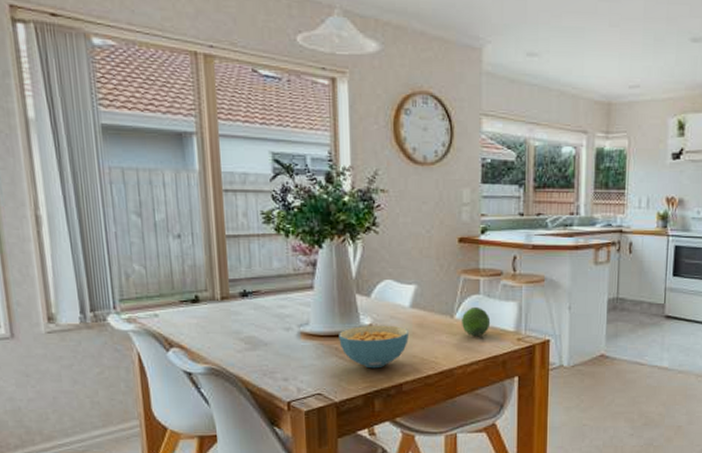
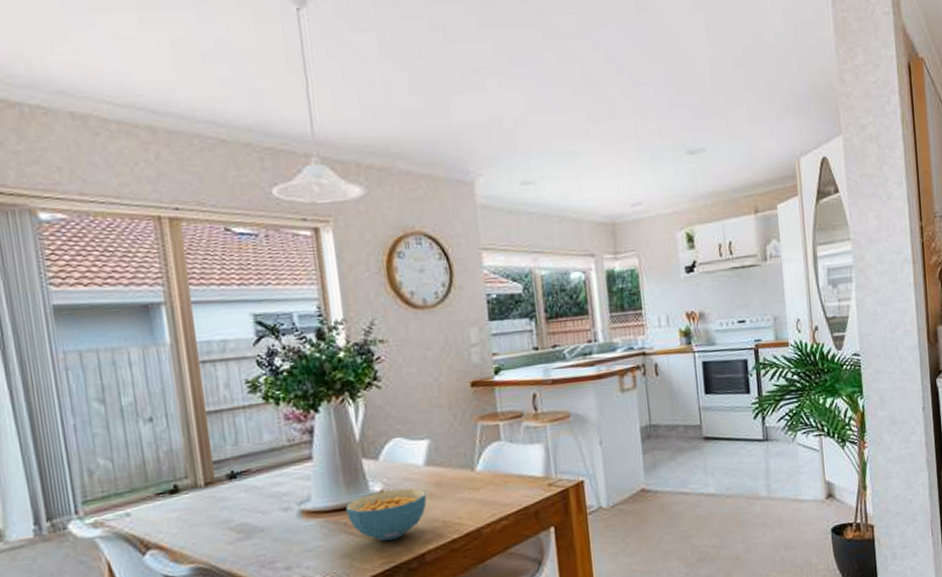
fruit: present [462,306,491,337] -> none [484,454,517,489]

